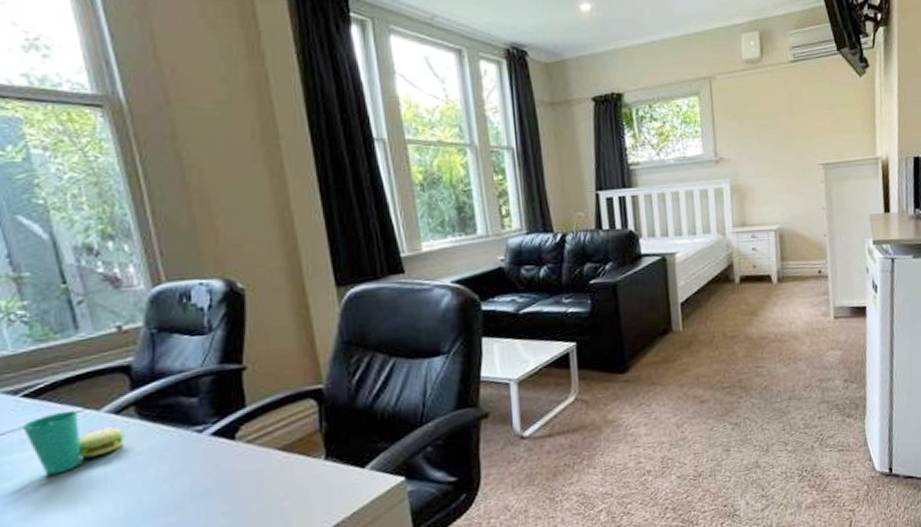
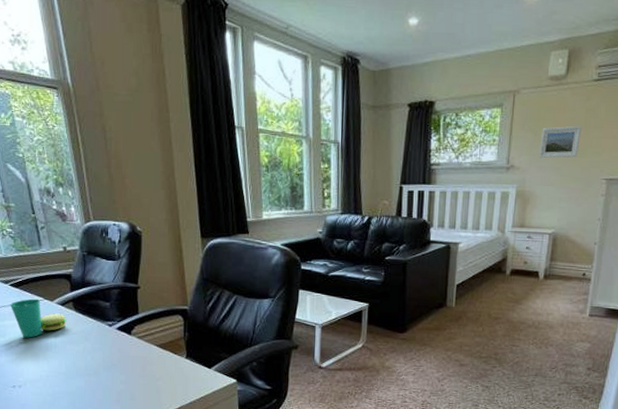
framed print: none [746,109,789,147] -> present [539,125,582,158]

